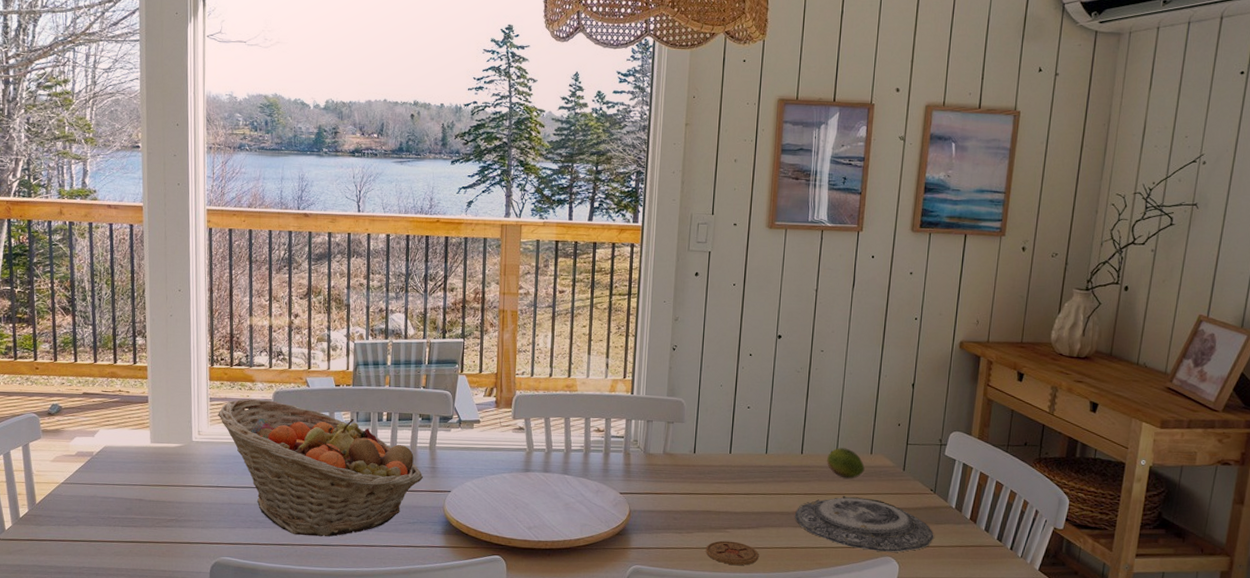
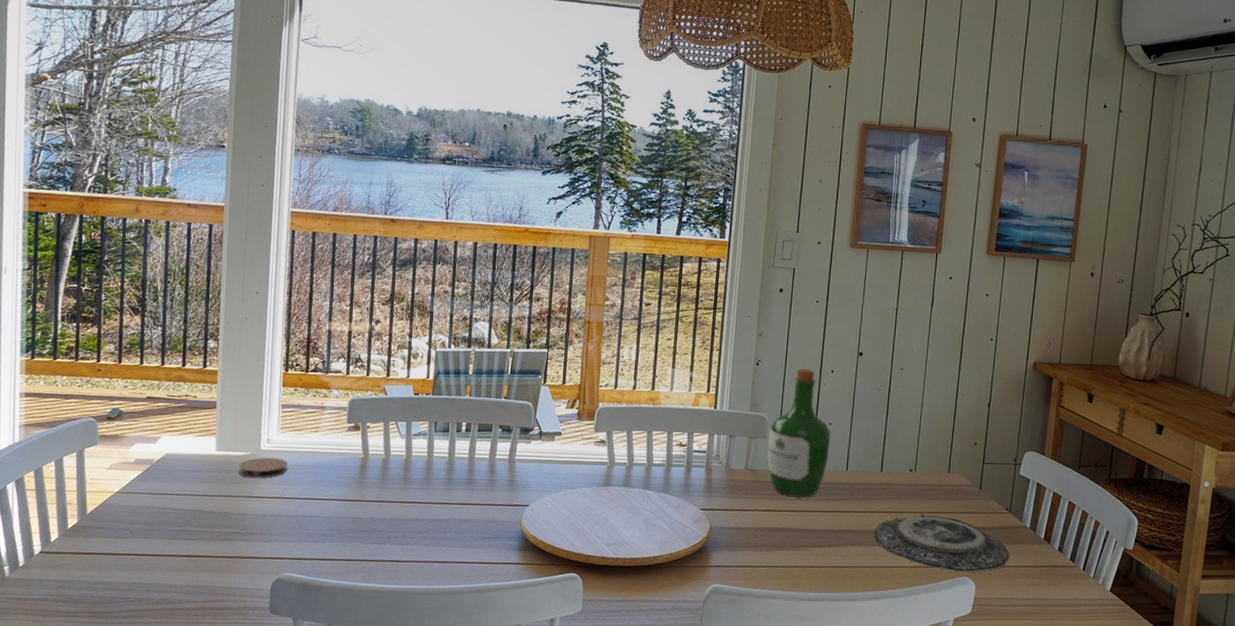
coaster: none [173,448,219,468] -> present [238,457,288,478]
fruit basket: present [218,399,423,537] -> none [289,406,501,552]
wine bottle: none [685,352,750,480] -> present [767,368,831,497]
coaster: present [705,540,759,565] -> none [785,559,838,585]
fruit: present [826,447,865,479] -> none [905,465,943,497]

